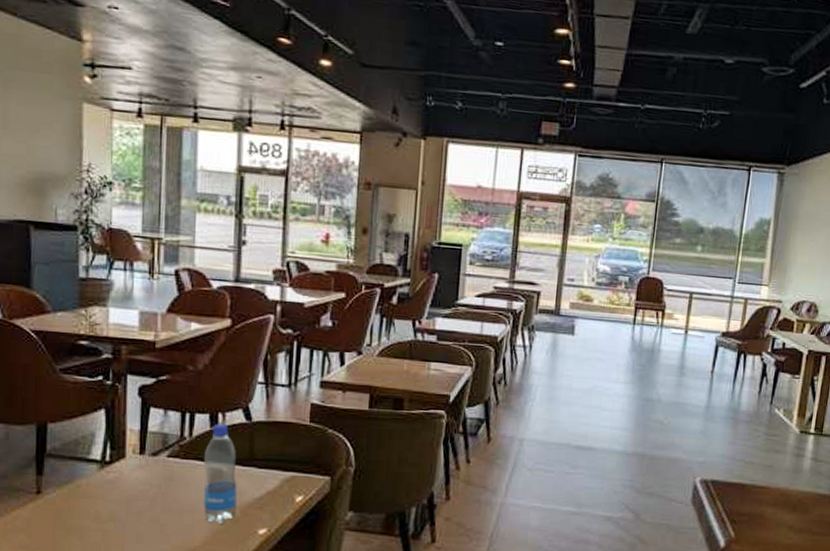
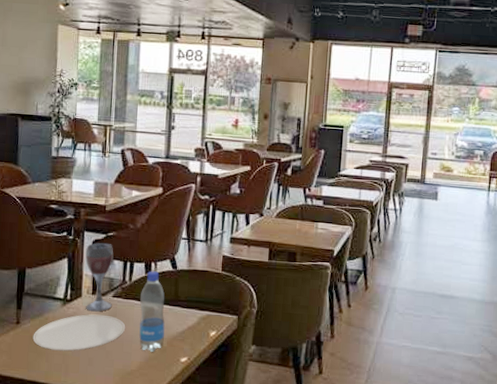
plate: none [60,479,186,527] -> present [33,314,126,352]
cup: none [129,388,168,476] -> present [85,242,114,312]

